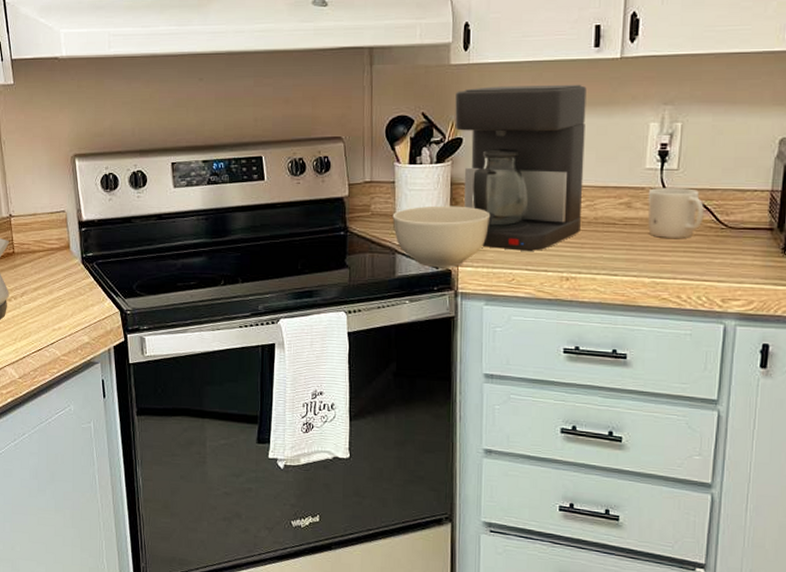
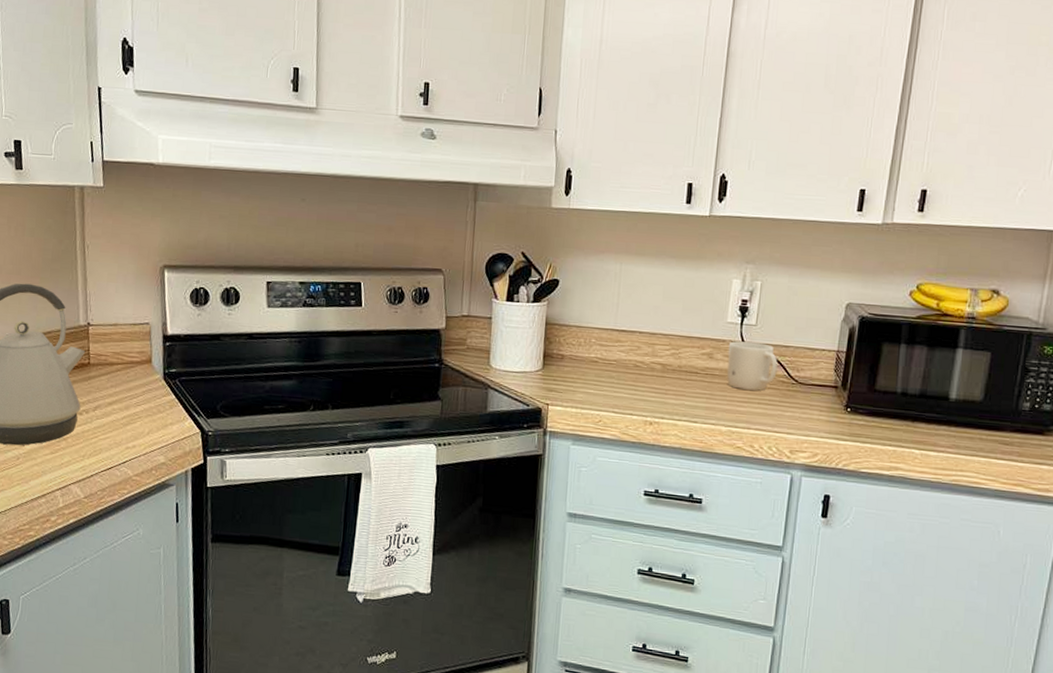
bowl: present [392,205,491,267] -> none [487,344,582,406]
coffee maker: present [455,84,587,252] -> none [552,232,677,395]

